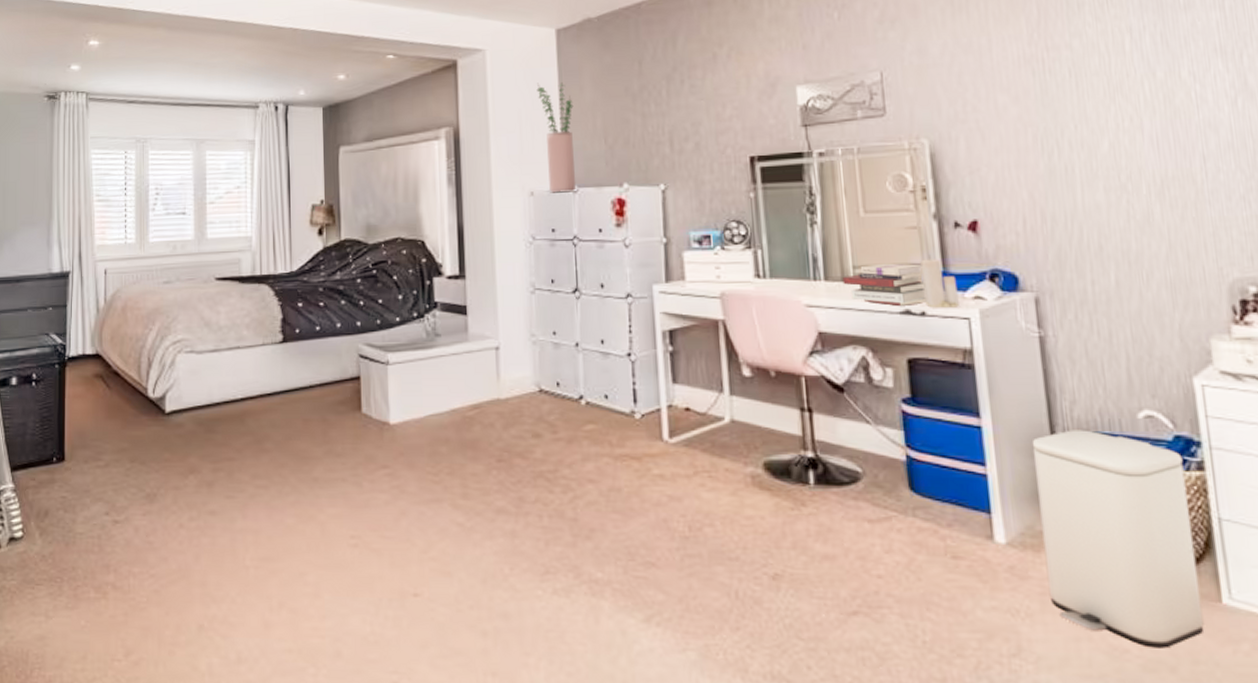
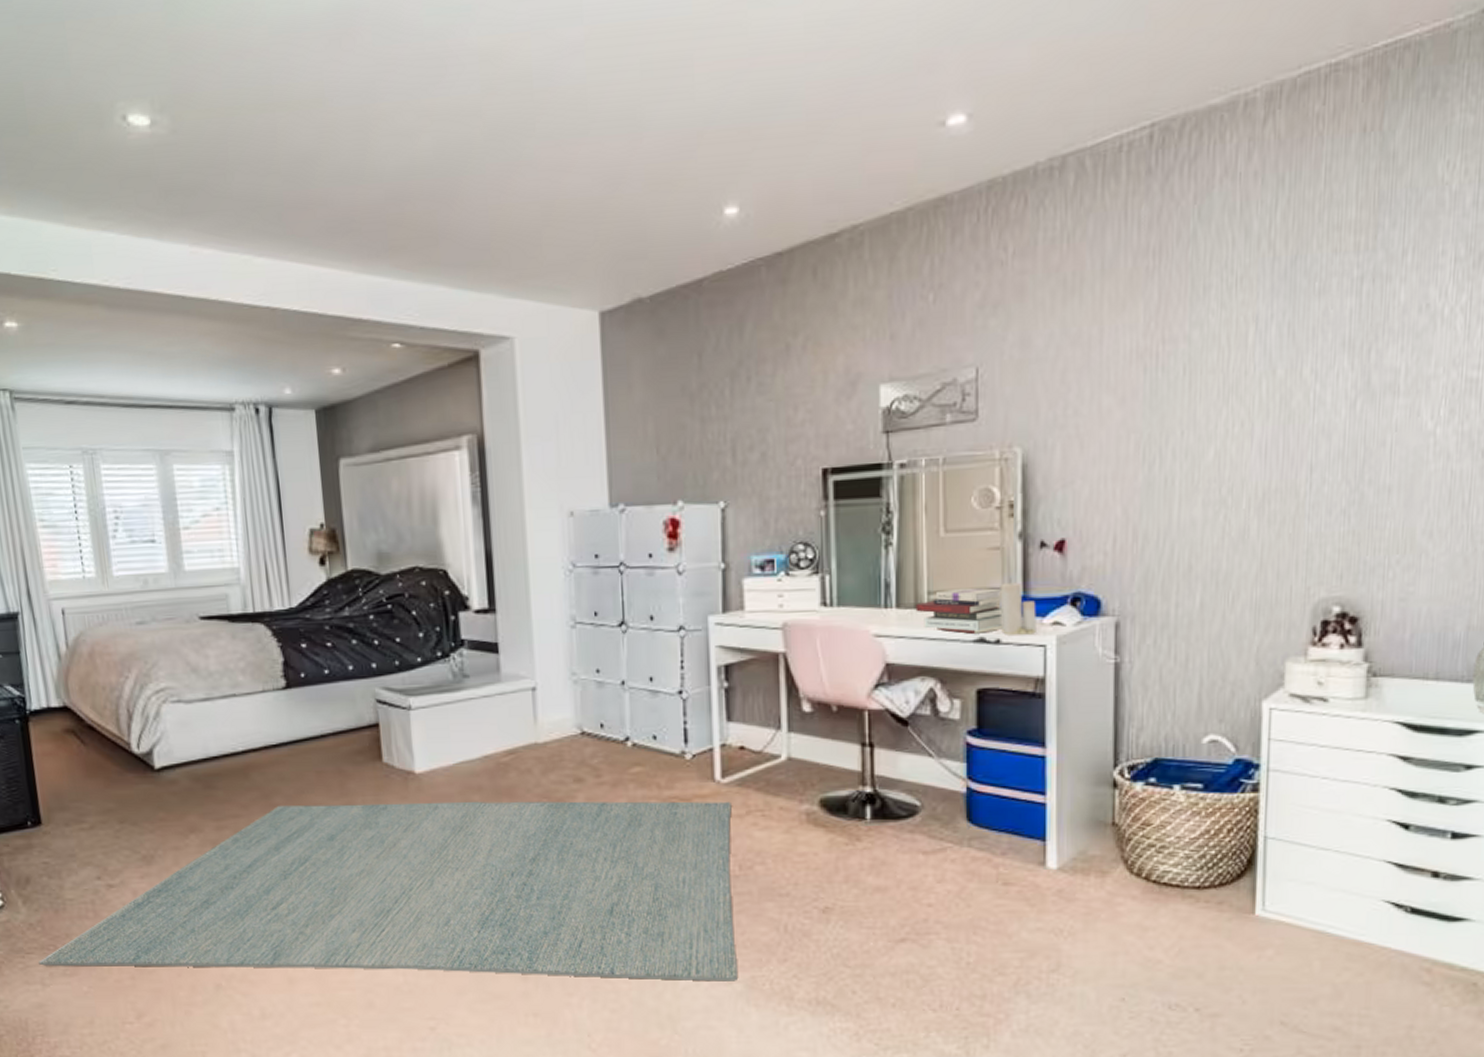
rug: none [46,451,691,649] -> present [39,801,737,982]
vase: present [536,82,577,193] -> none [576,379,624,513]
pedal bin: present [1032,430,1204,649] -> none [1093,756,1239,958]

